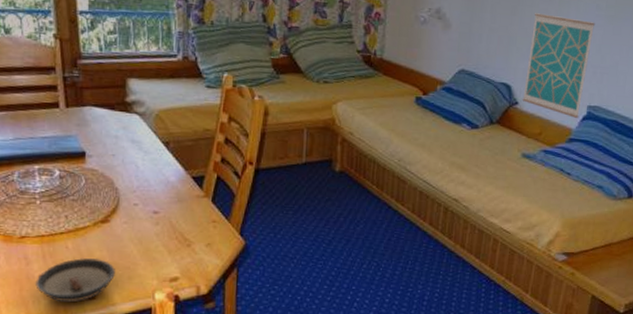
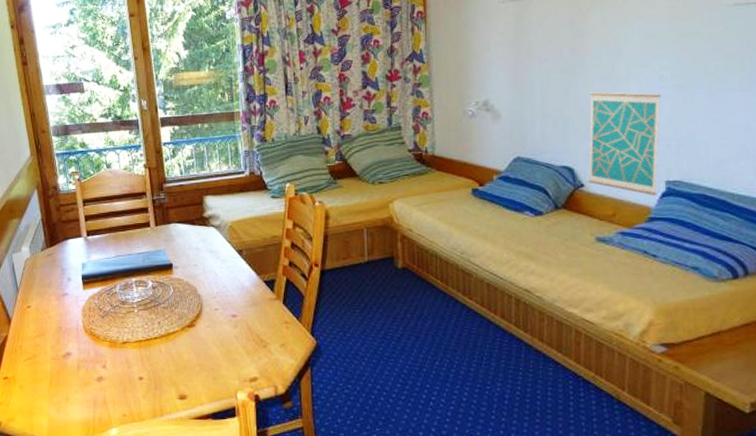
saucer: present [35,258,115,303] -> none [136,361,202,403]

